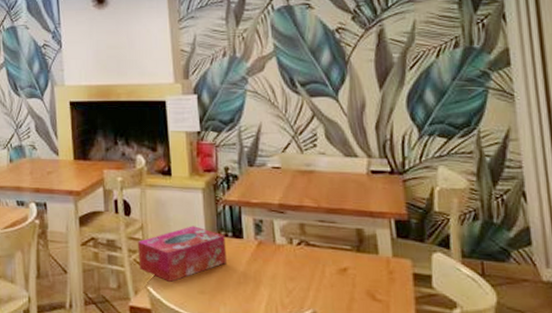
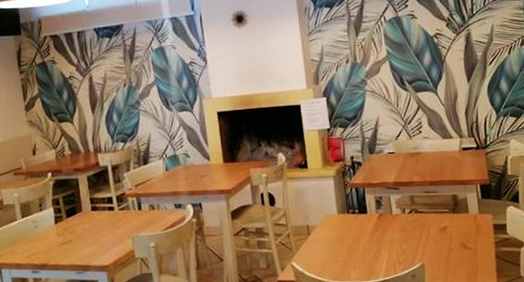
tissue box: present [138,226,228,282] -> none [282,208,356,256]

